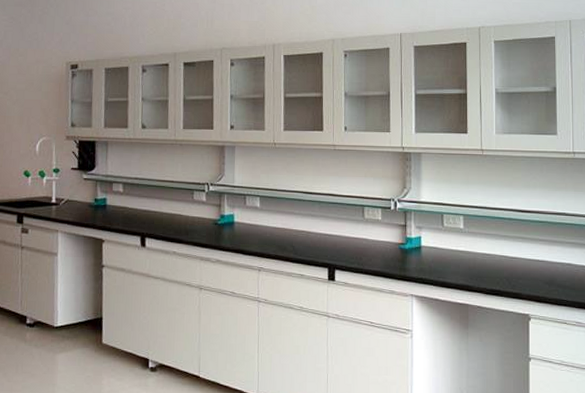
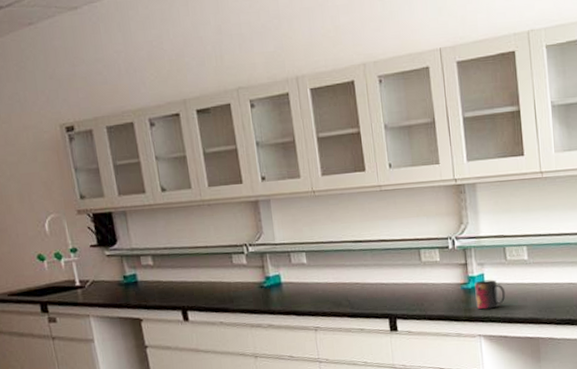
mug: none [411,243,440,271] -> present [474,279,506,310]

